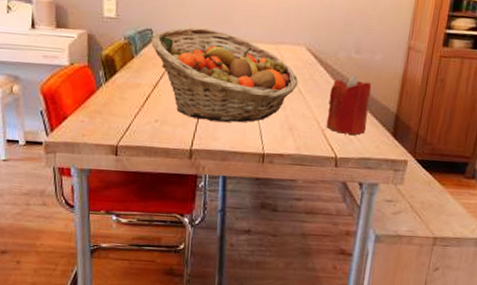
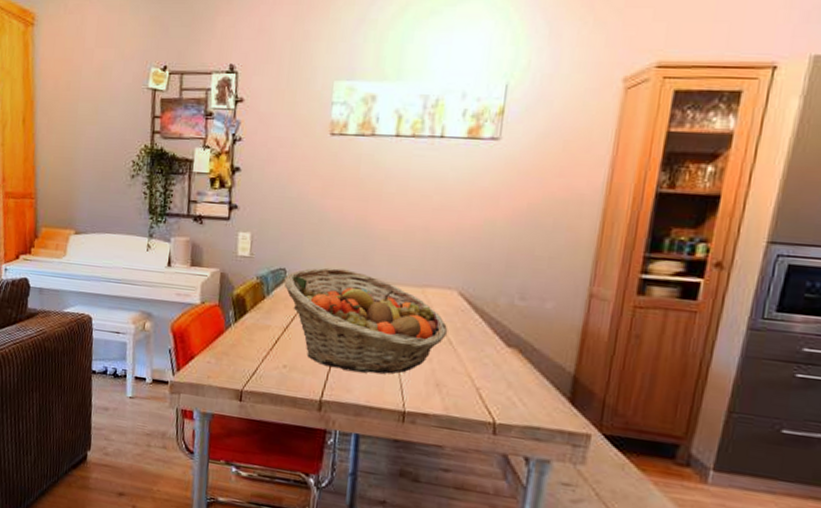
candle: present [326,74,372,135] -> none [481,324,541,398]

